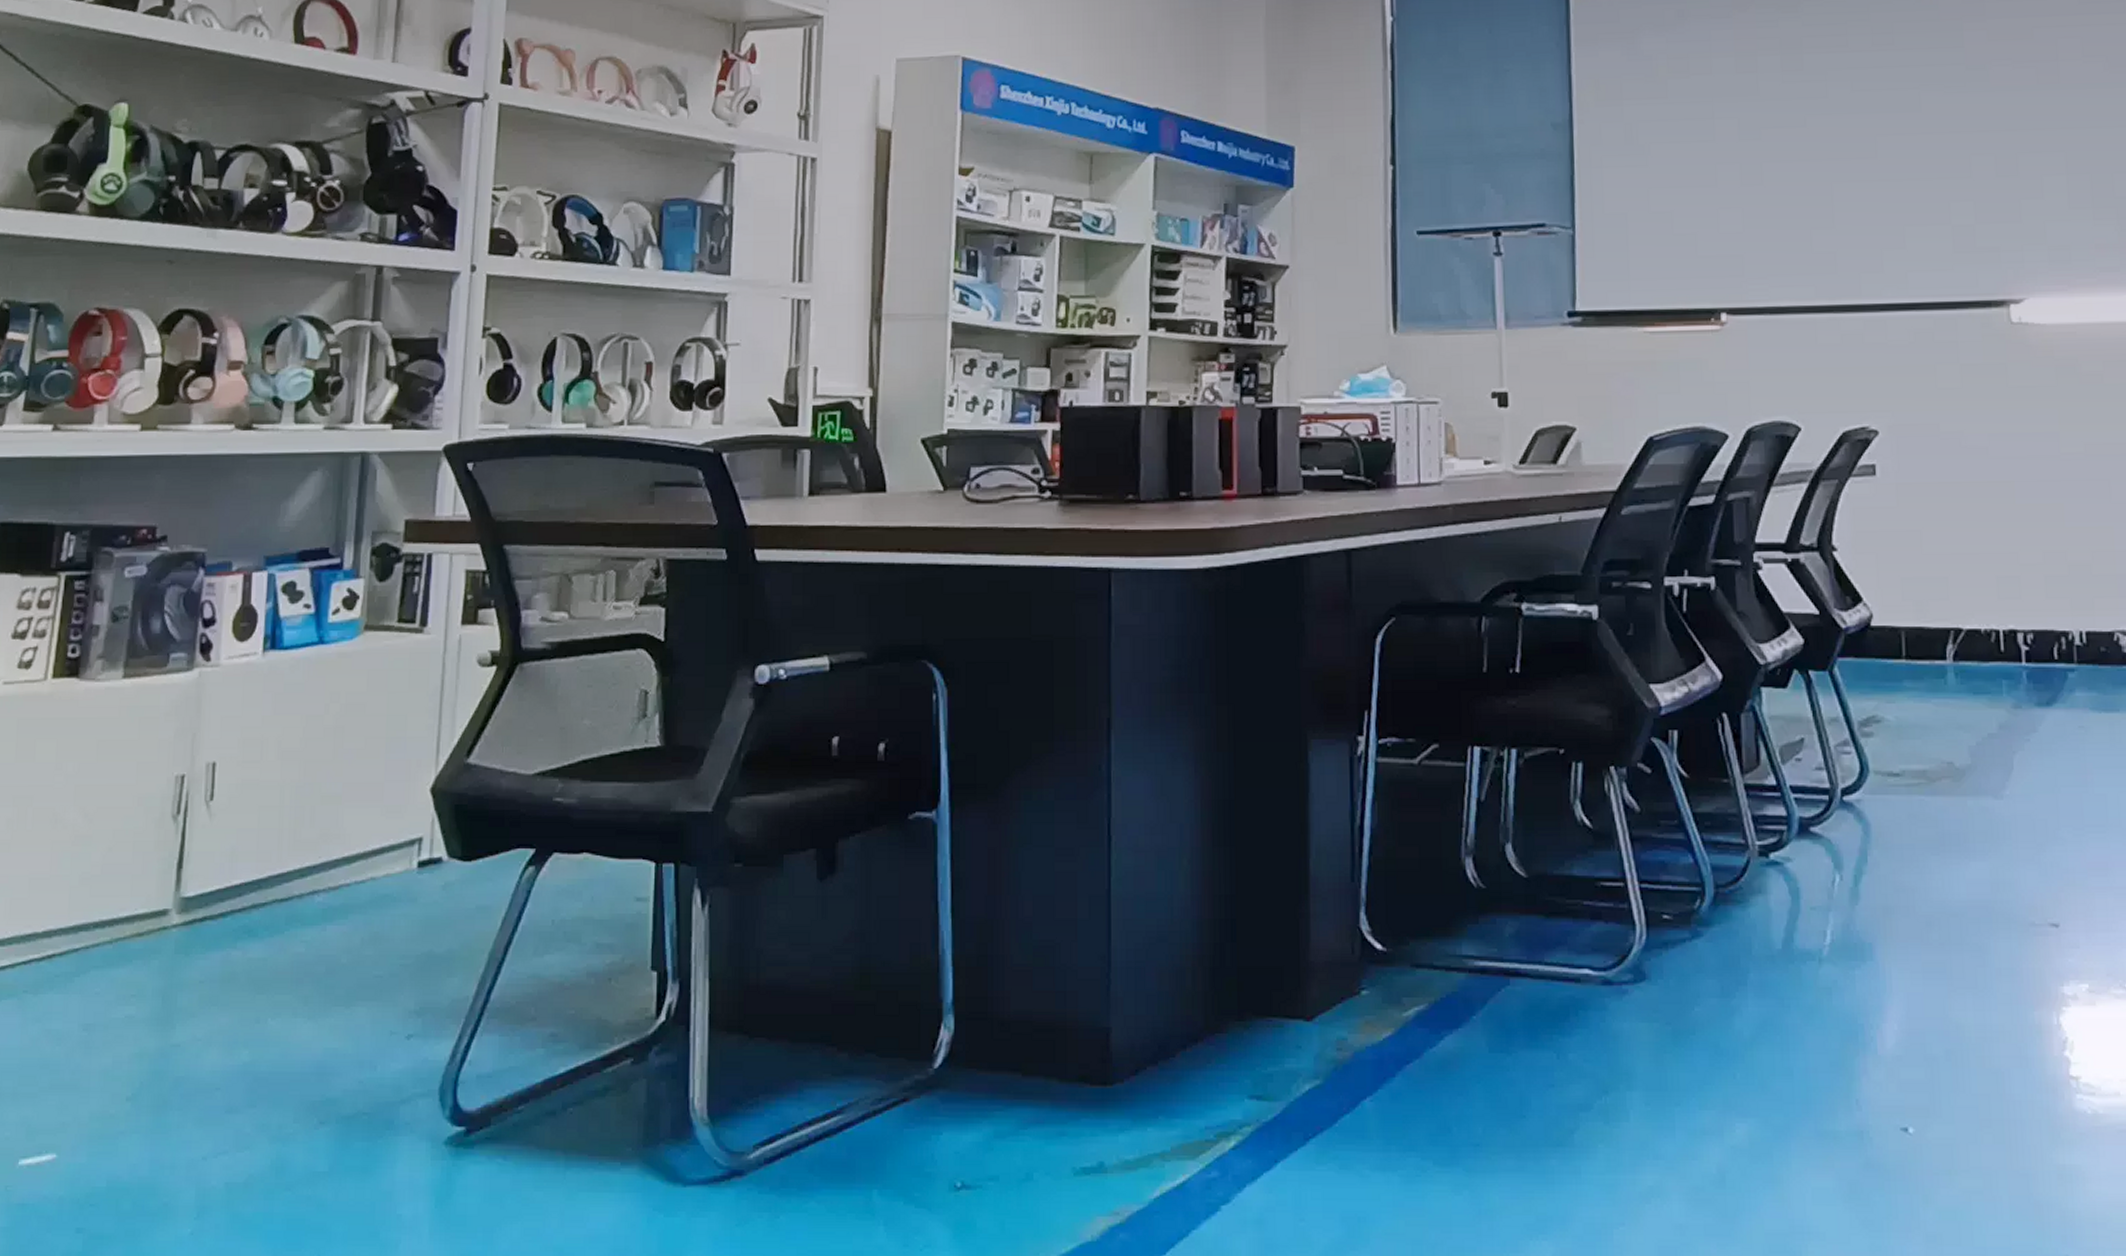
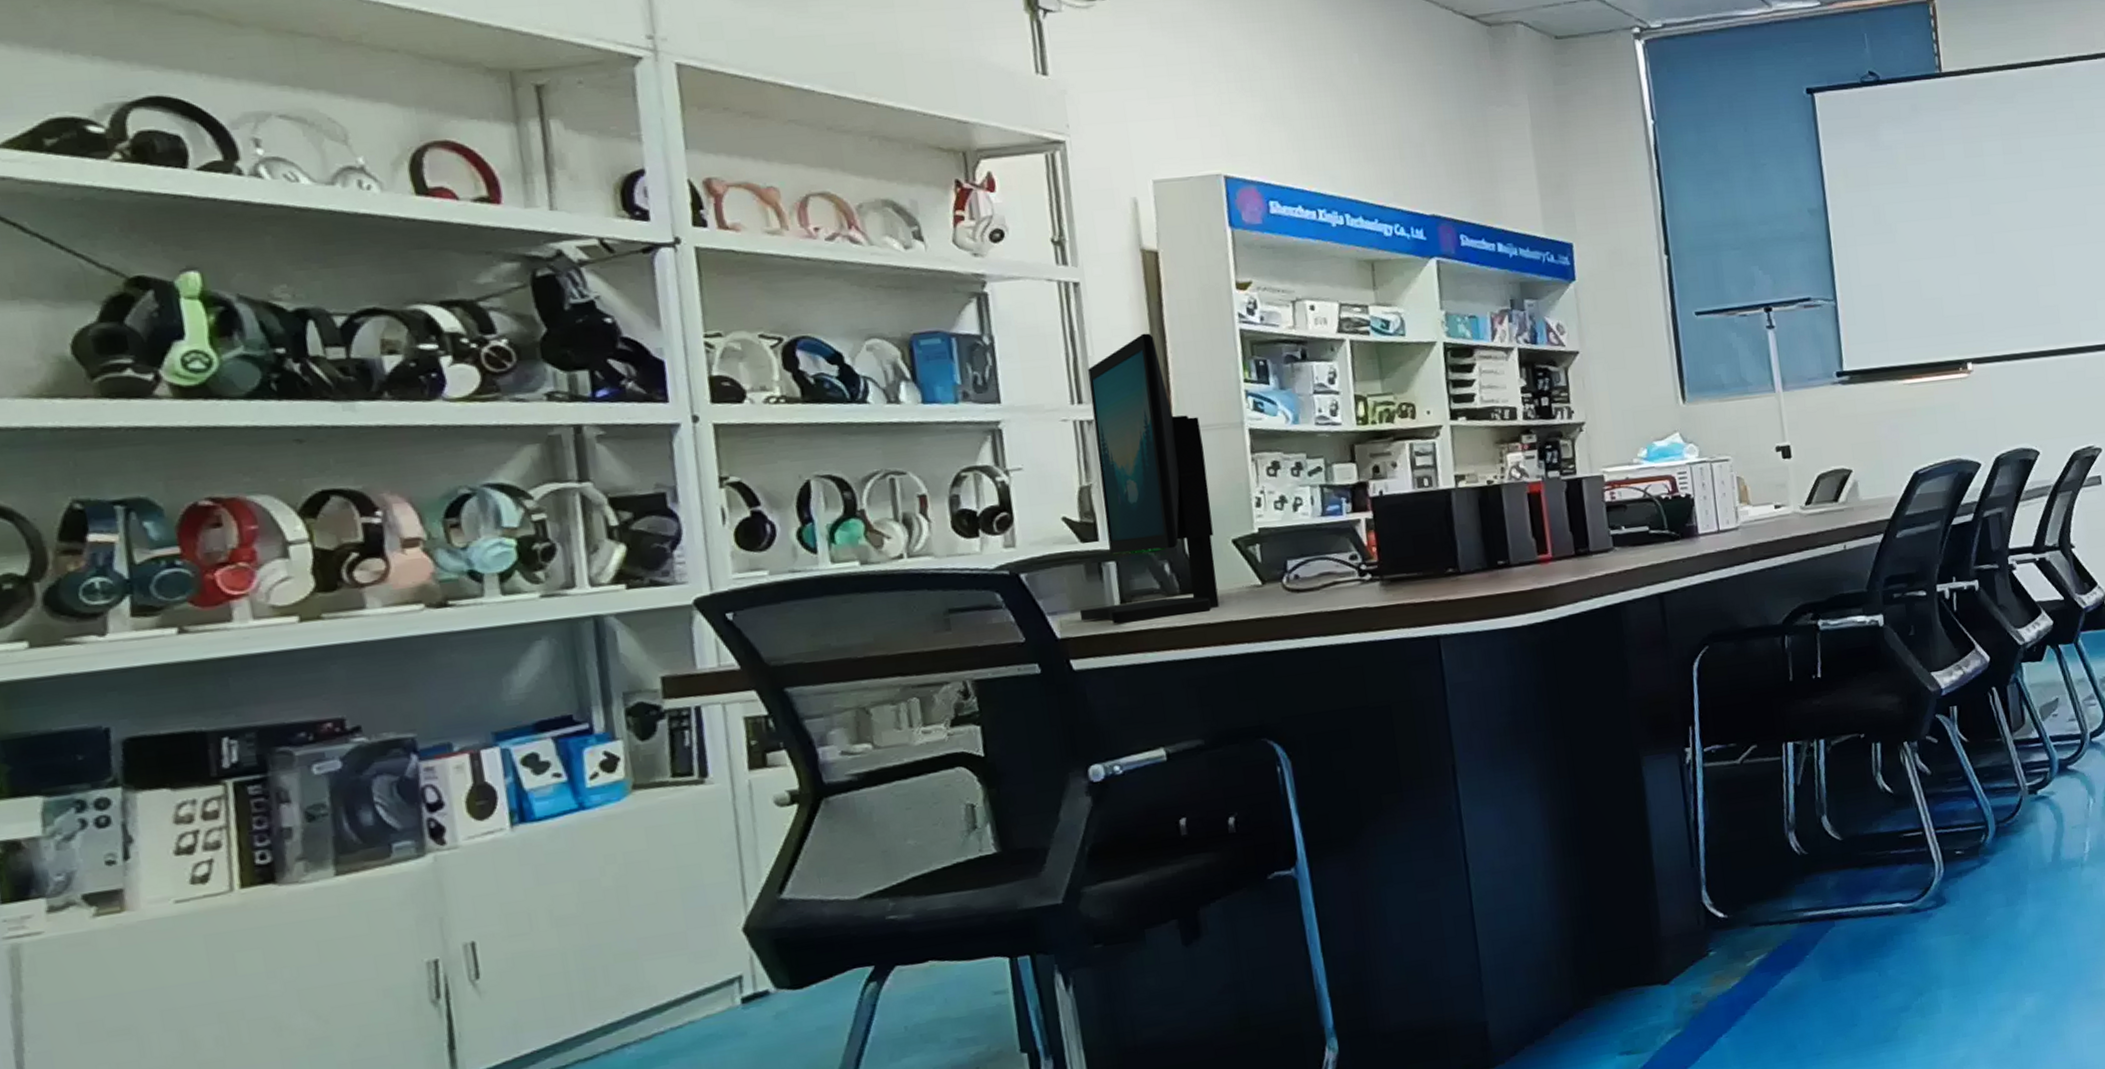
computer monitor: none [770,214,908,516] -> present [1079,333,1220,624]

